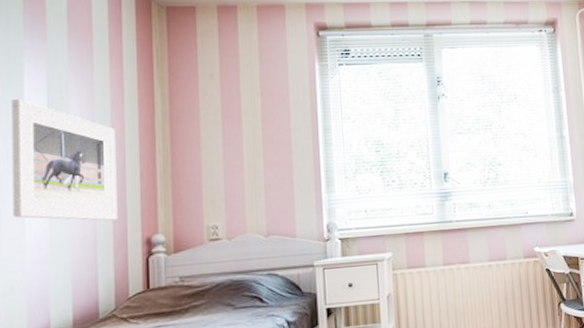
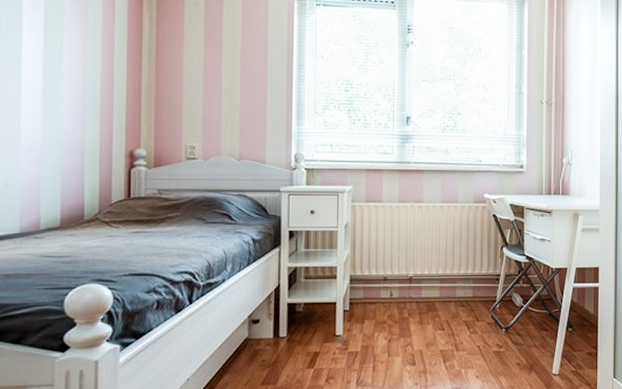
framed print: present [12,99,118,221] -> none [10,11,106,132]

